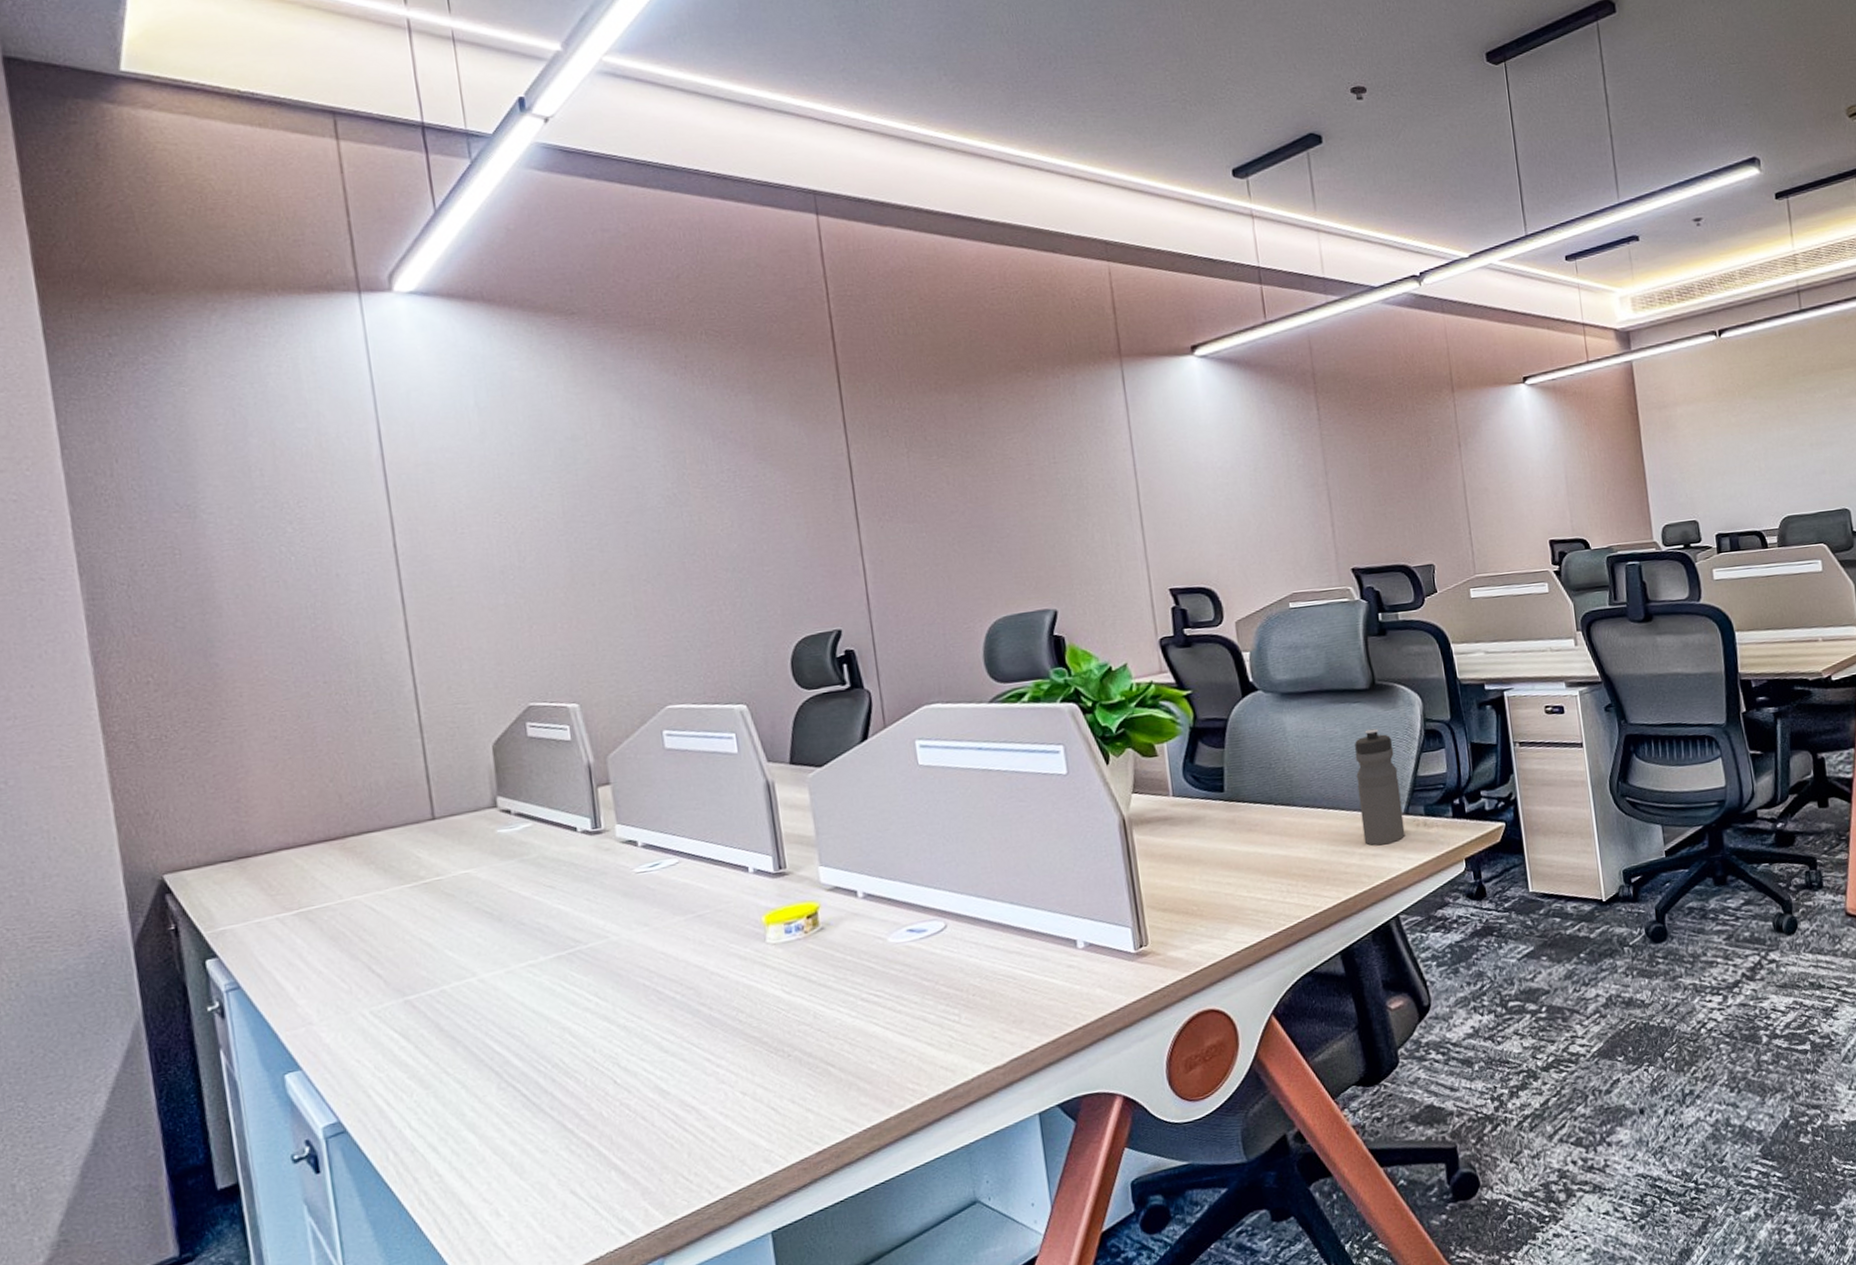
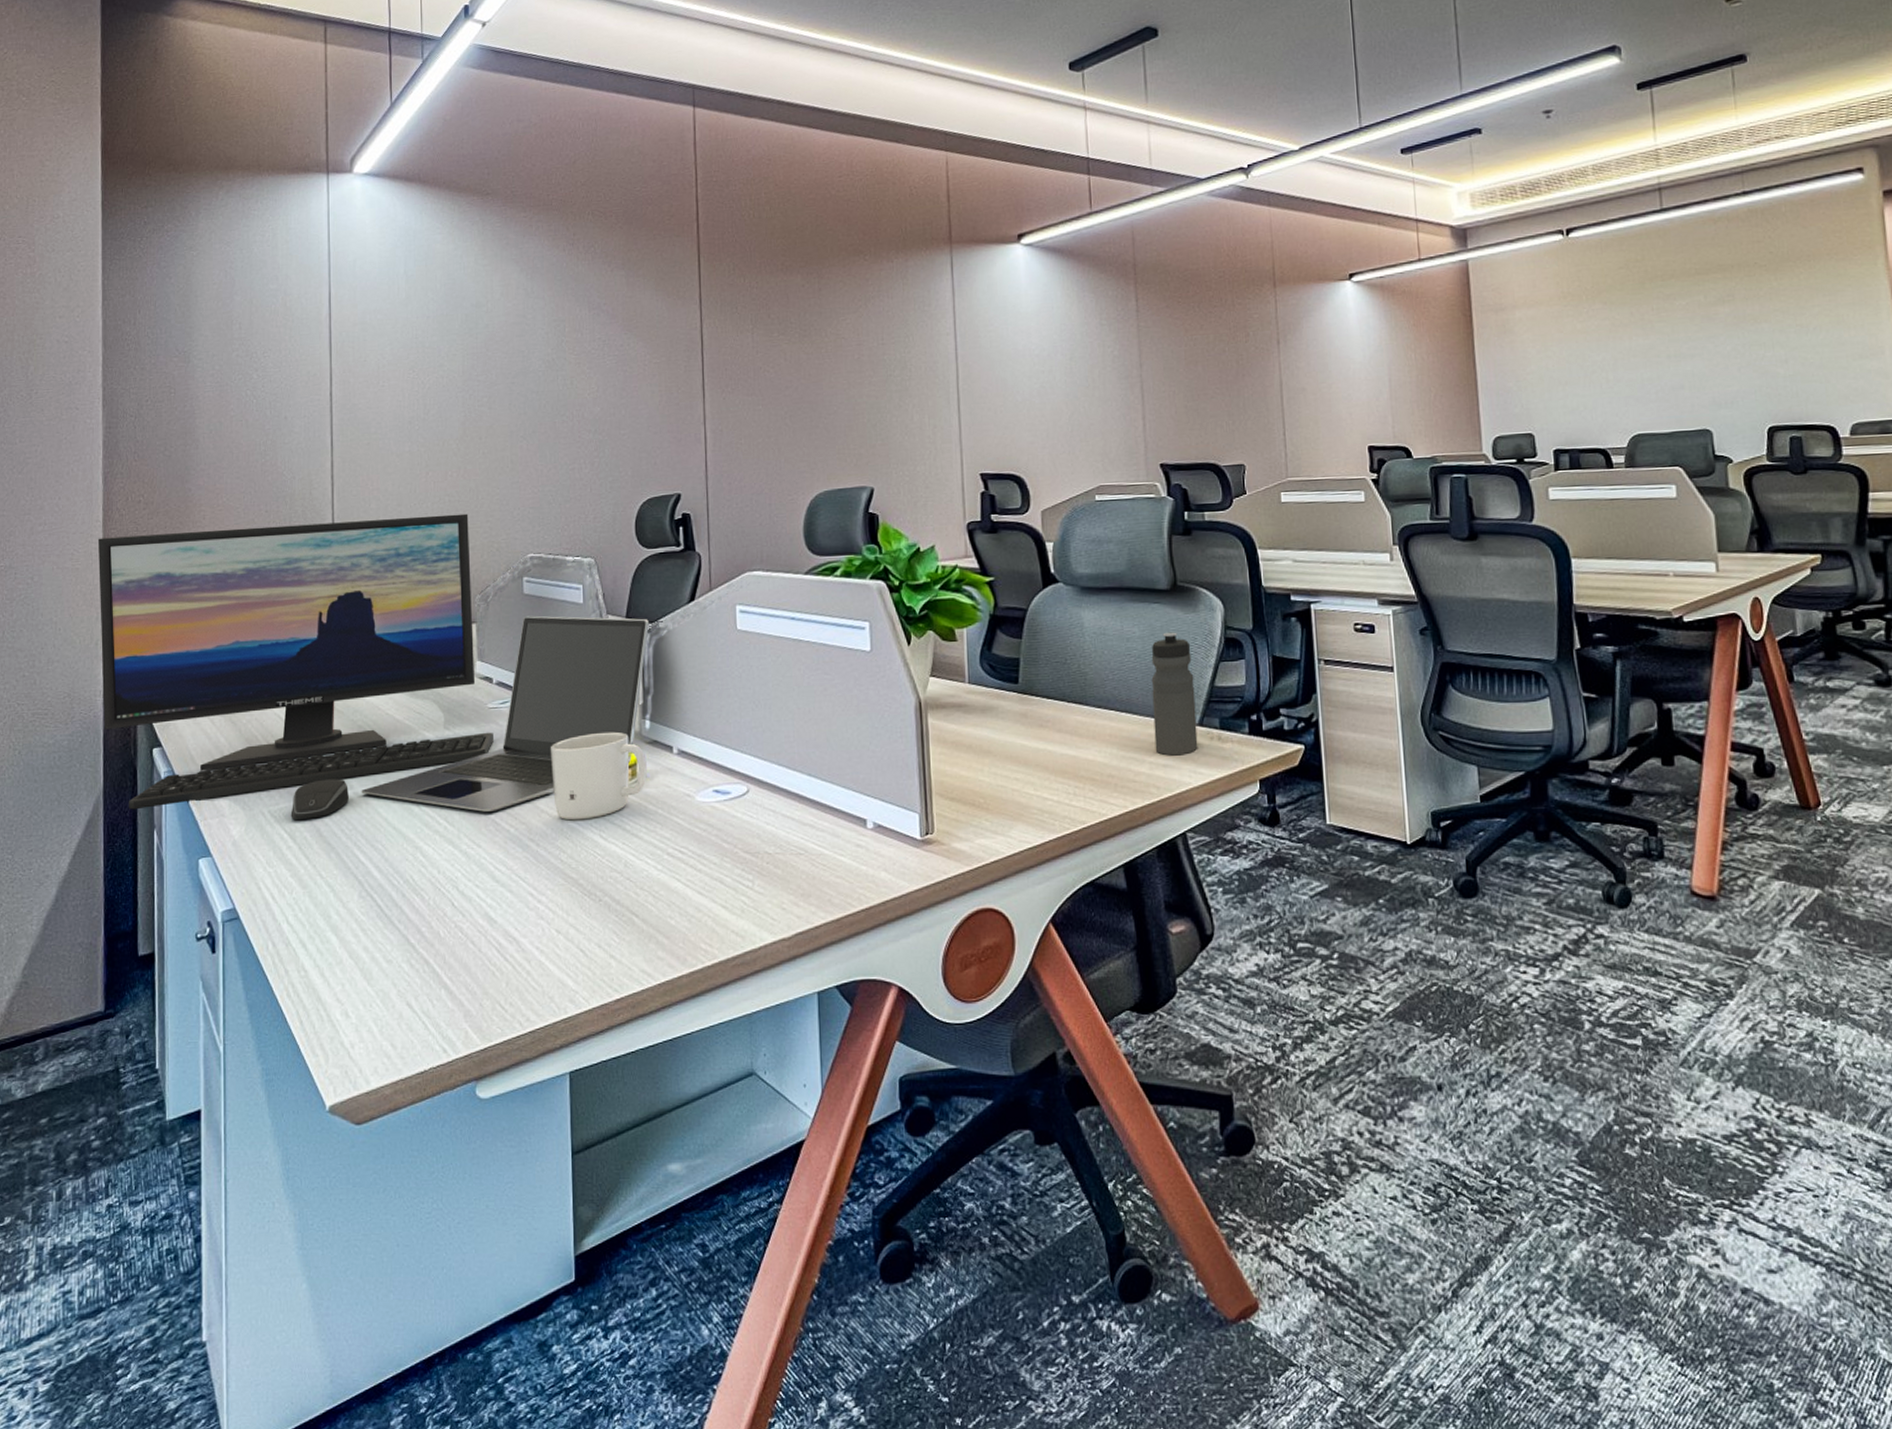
computer monitor: none [94,667,616,979] -> present [97,513,475,771]
computer keyboard: none [180,897,646,1032] -> present [129,732,493,810]
computer mouse: none [399,967,473,1018] -> present [290,779,349,821]
laptop: none [487,763,818,983] -> present [361,615,649,812]
mug: none [714,882,831,979] -> present [550,731,648,821]

